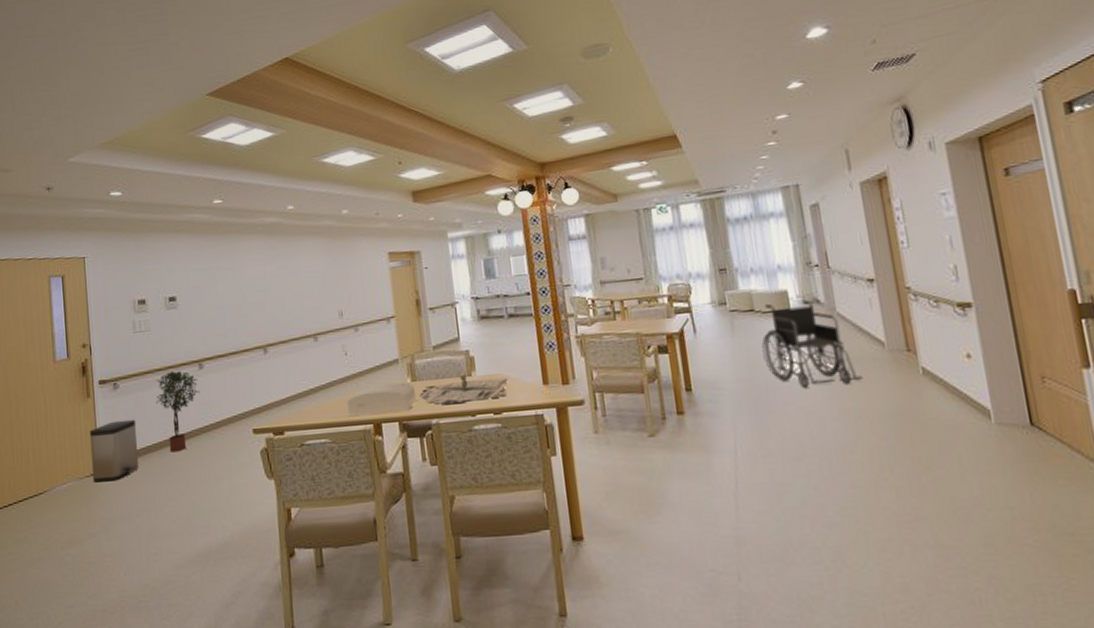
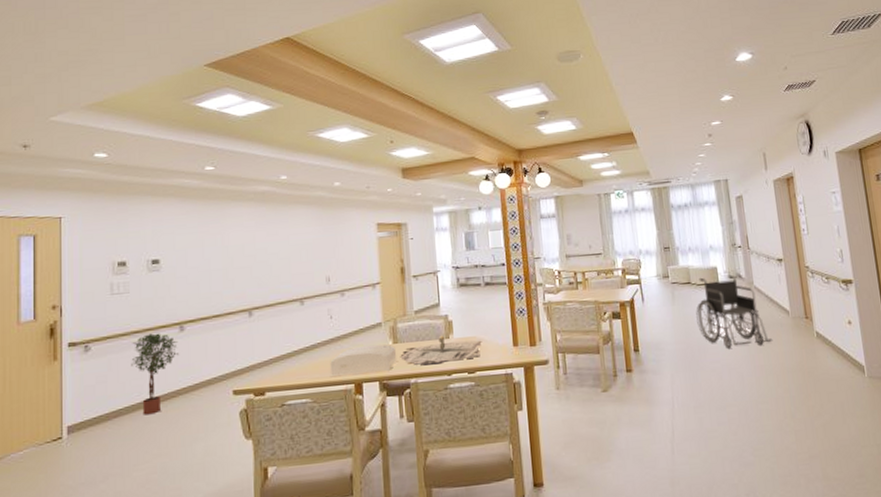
pedal bin: present [89,419,139,483] -> none [53,382,108,449]

